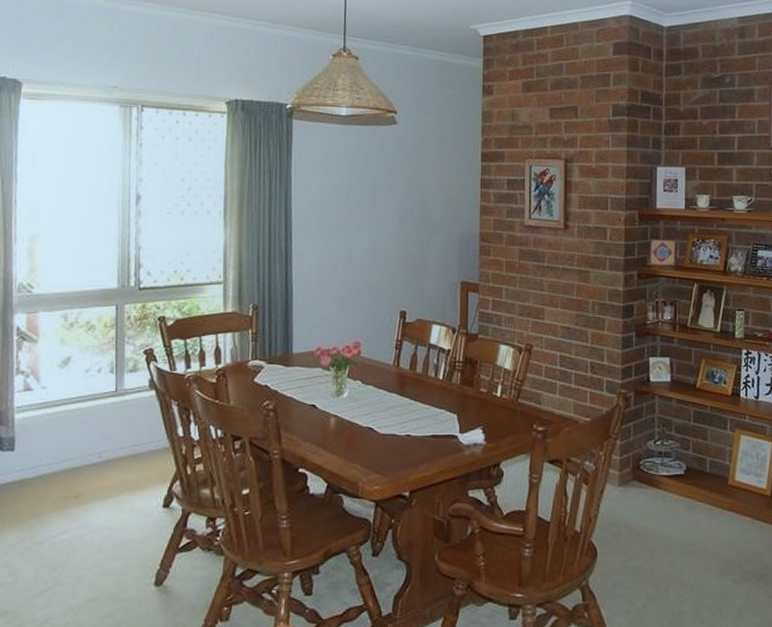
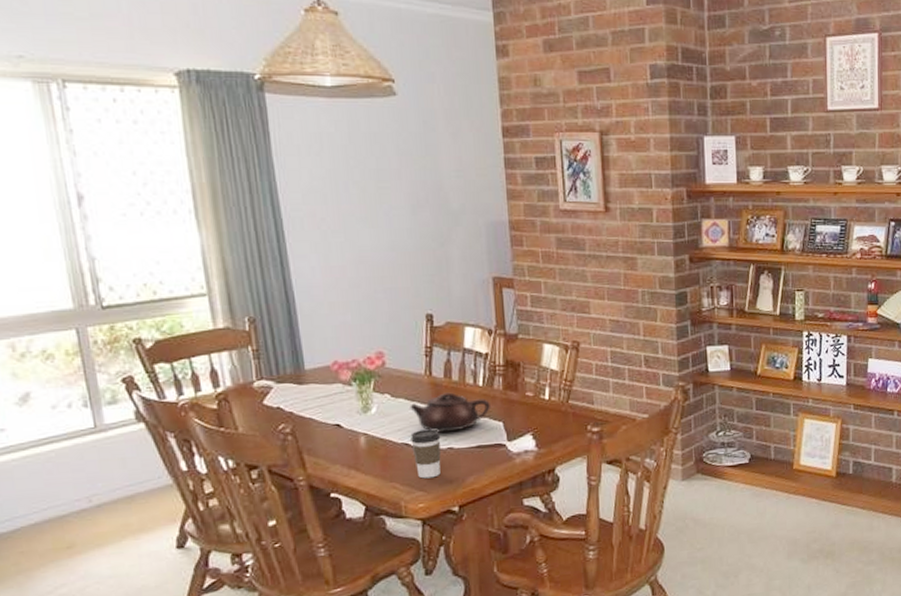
coffee cup: none [374,416,401,462] -> present [410,429,441,479]
teapot: none [377,383,447,420] -> present [410,392,490,433]

